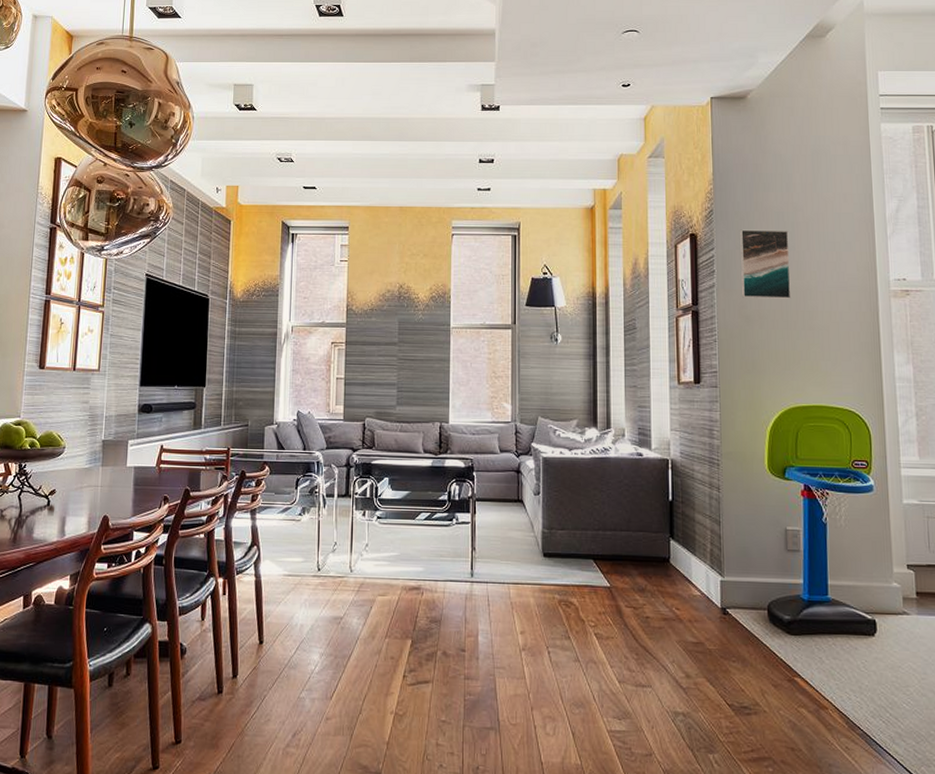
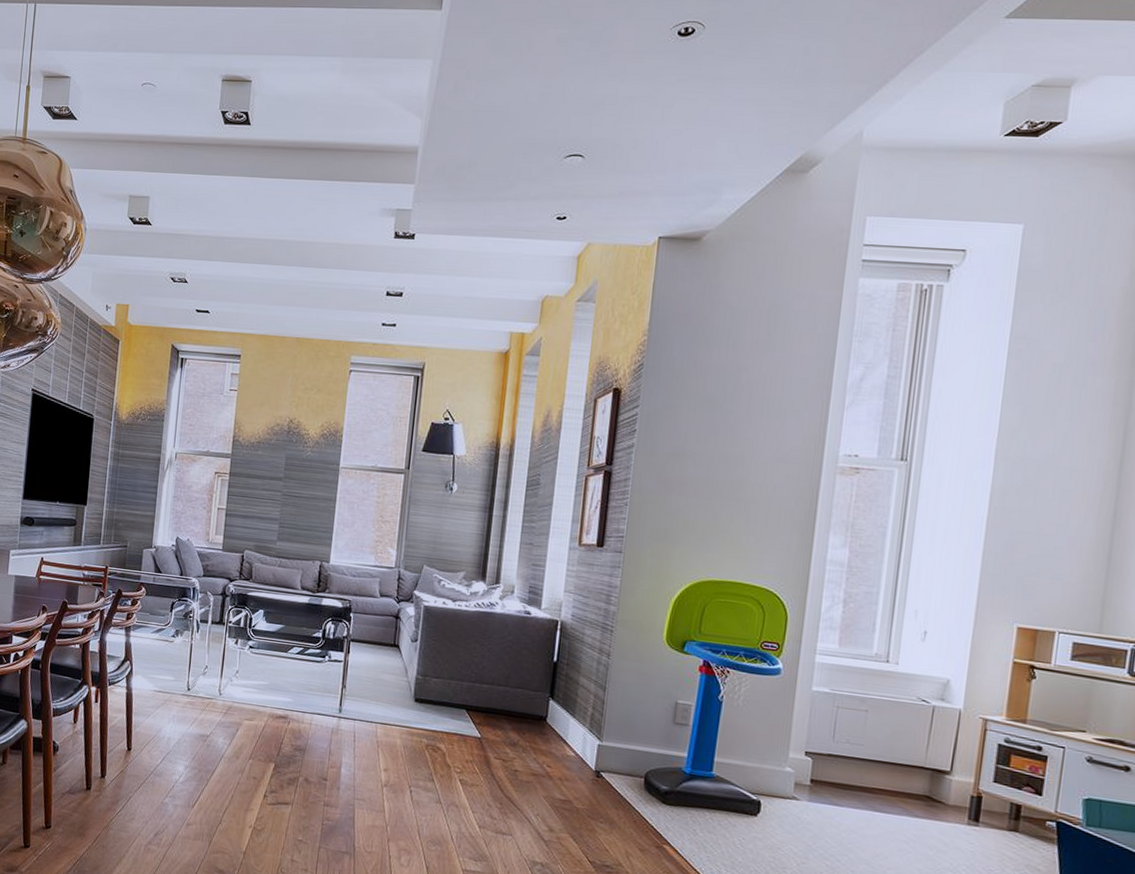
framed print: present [739,229,791,299] -> none [662,387,728,467]

